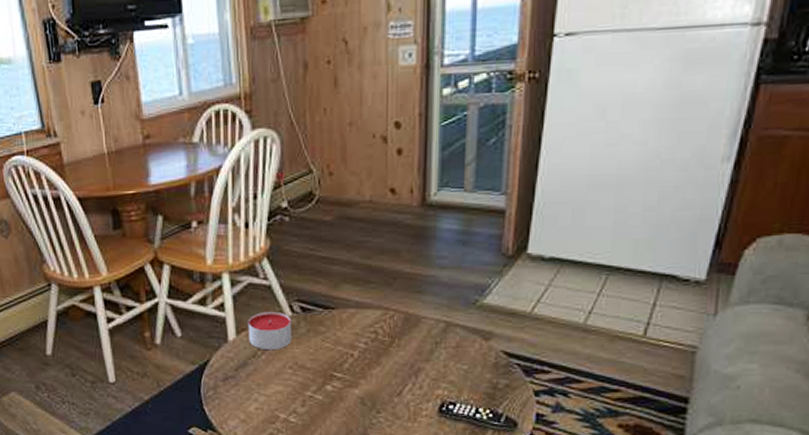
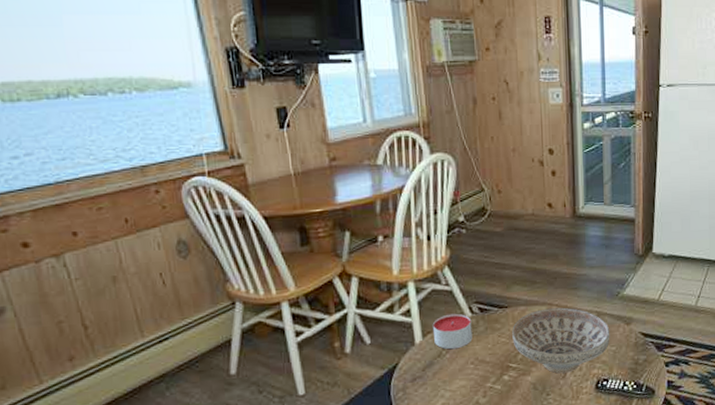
decorative bowl: none [339,313,462,390] -> present [512,307,610,374]

